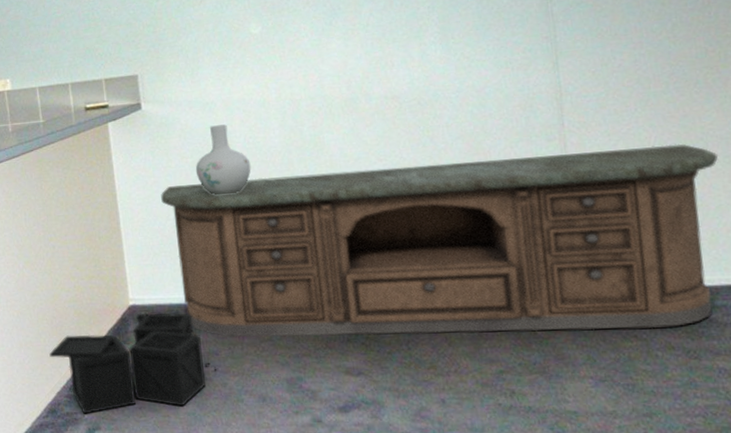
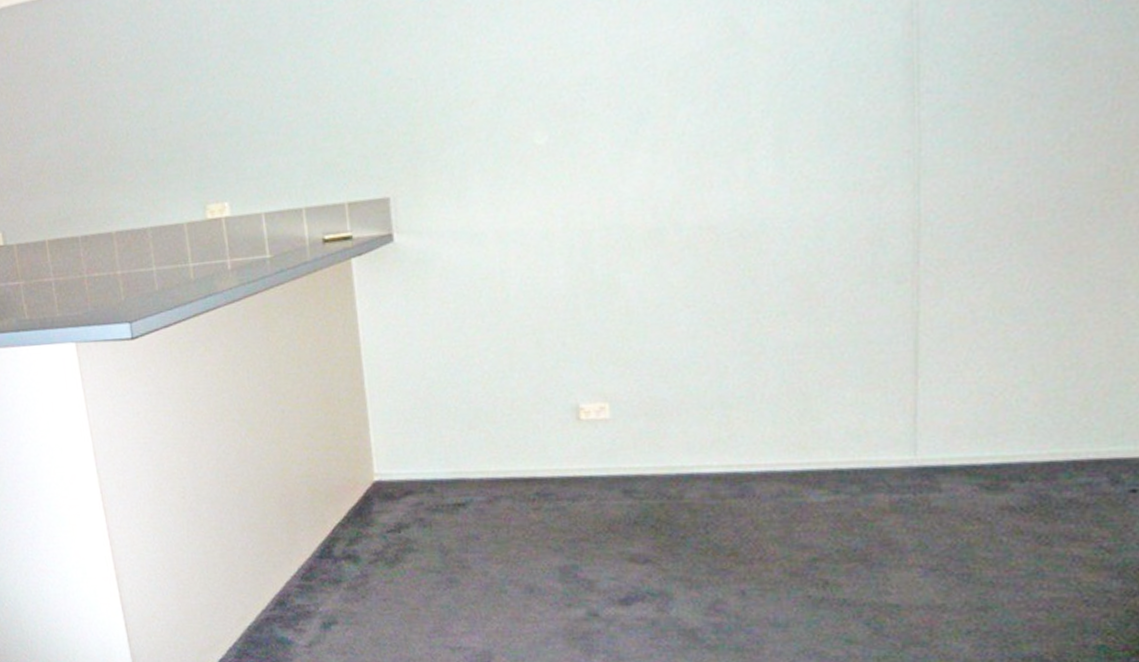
storage bin: present [49,312,218,414] -> none [277,489,479,607]
sideboard: present [161,143,719,338] -> none [415,287,1106,519]
vase: present [195,124,251,195] -> none [458,261,528,349]

